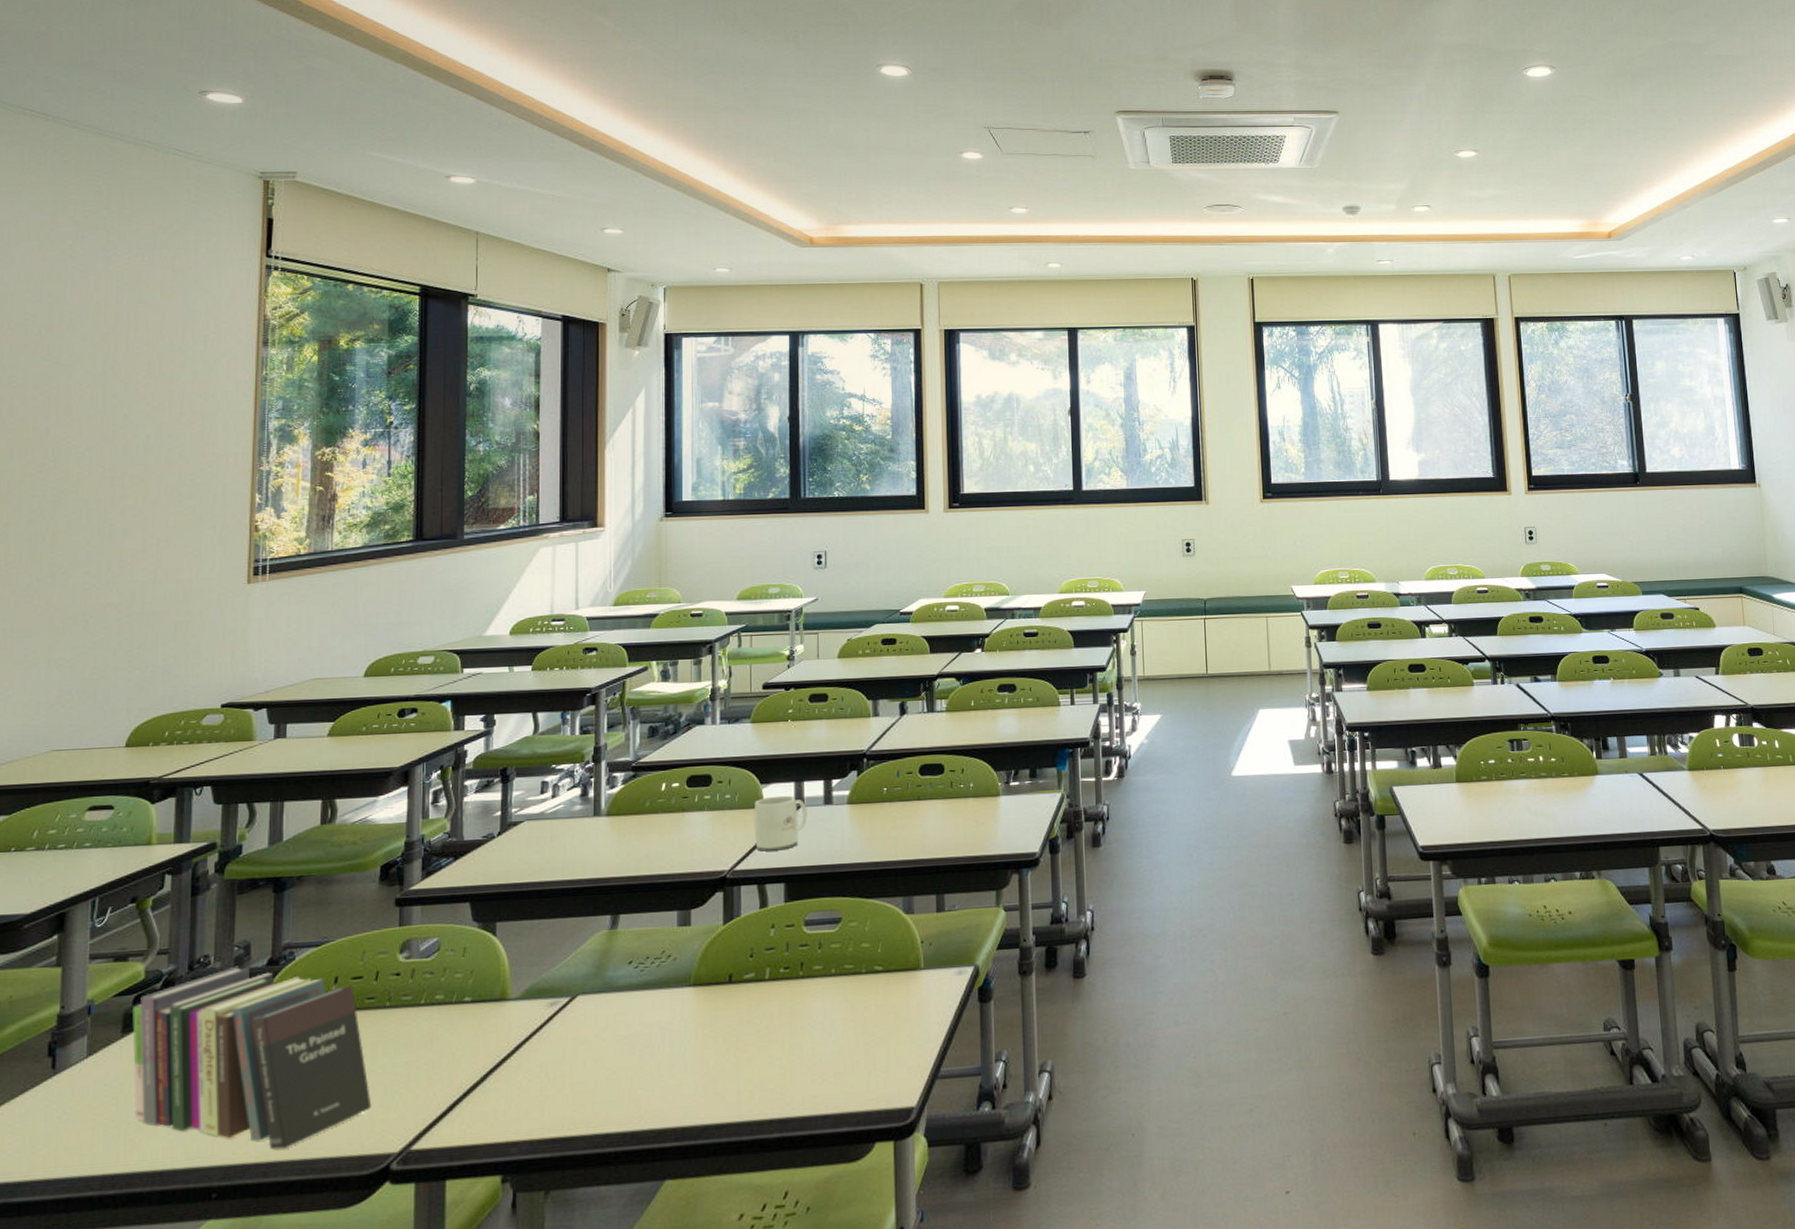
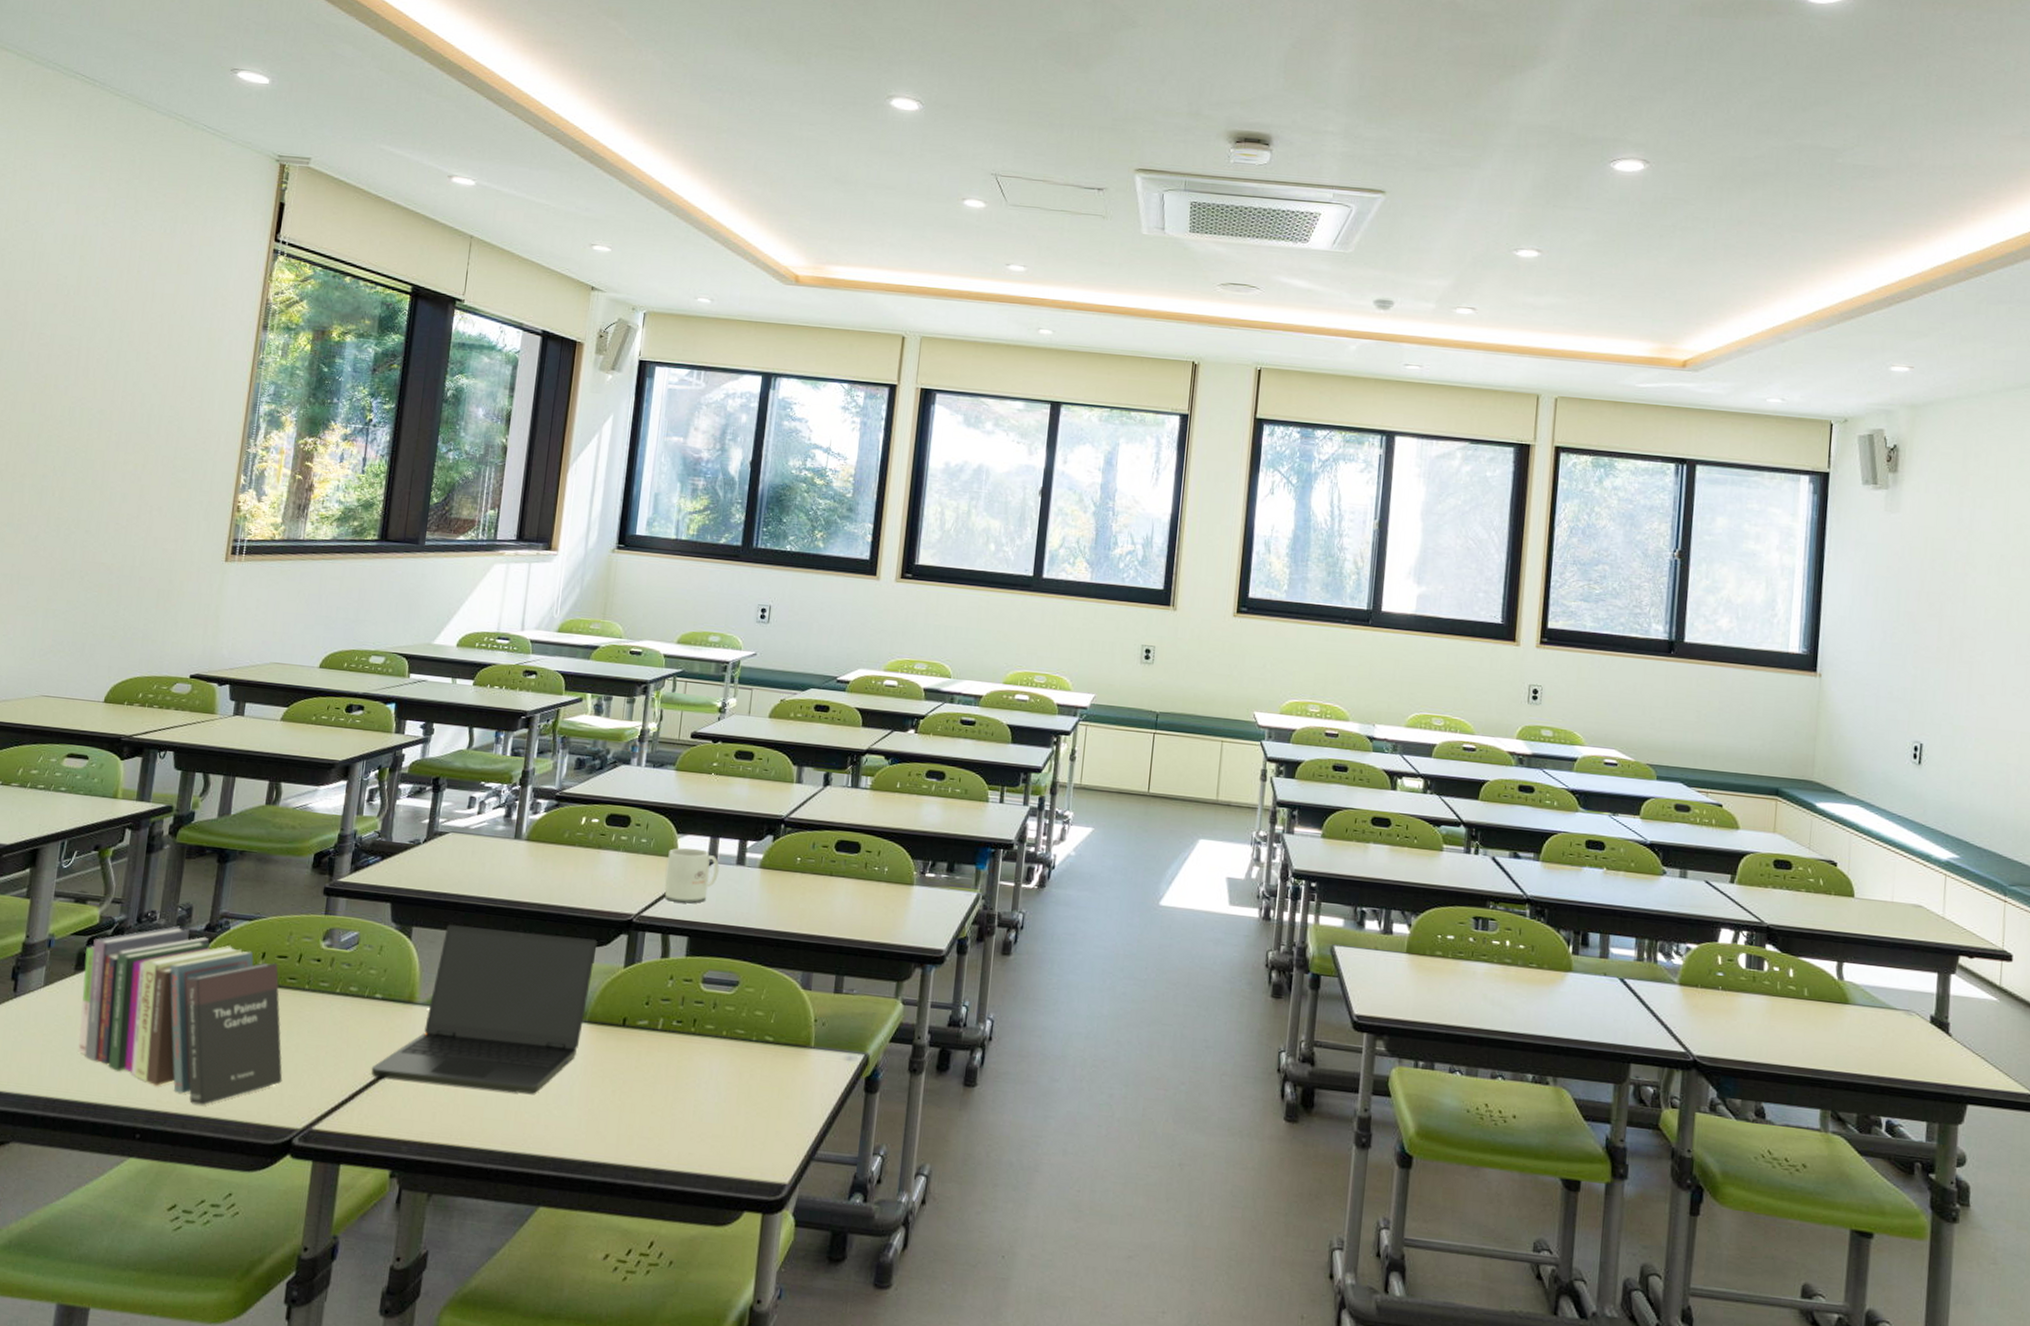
laptop: none [468,902,693,1083] -> present [371,924,598,1094]

